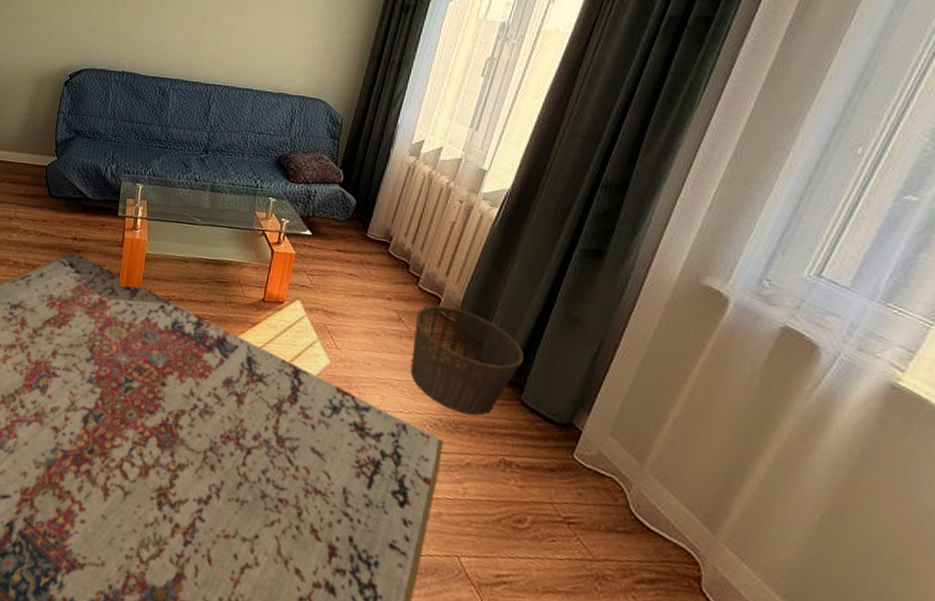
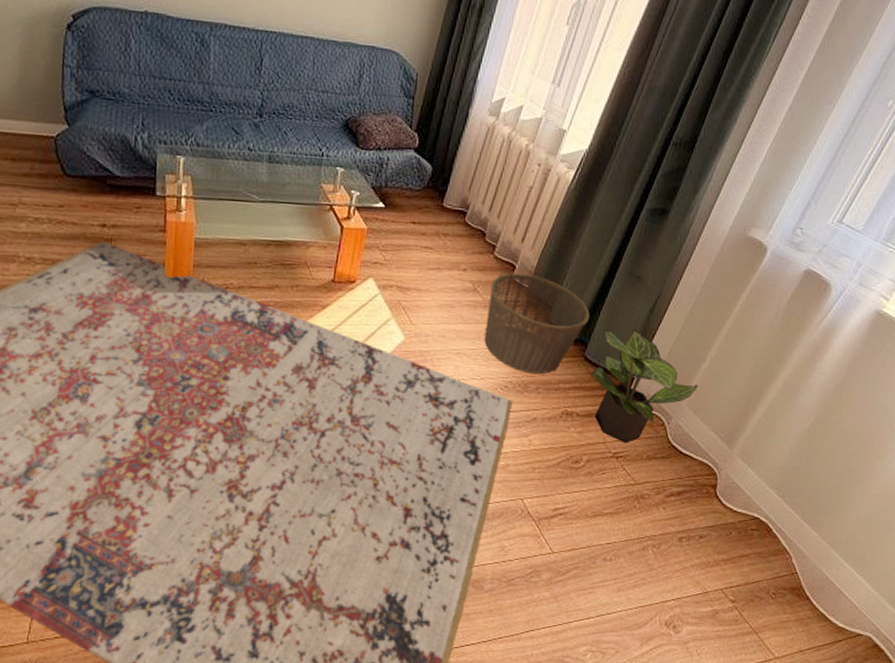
potted plant: none [529,374,662,508] -> present [590,329,698,444]

